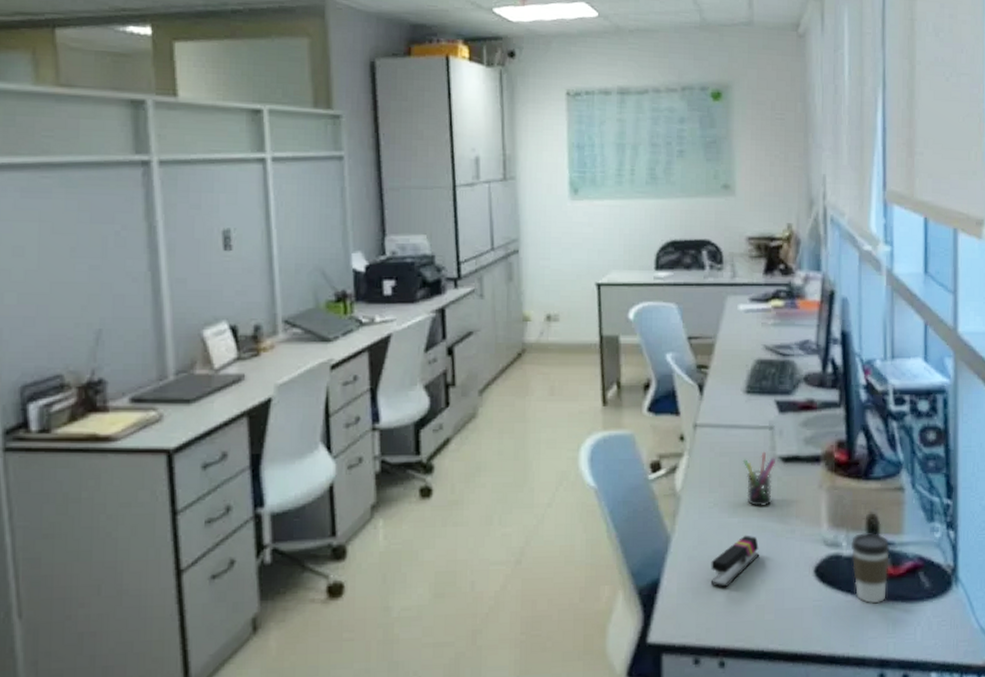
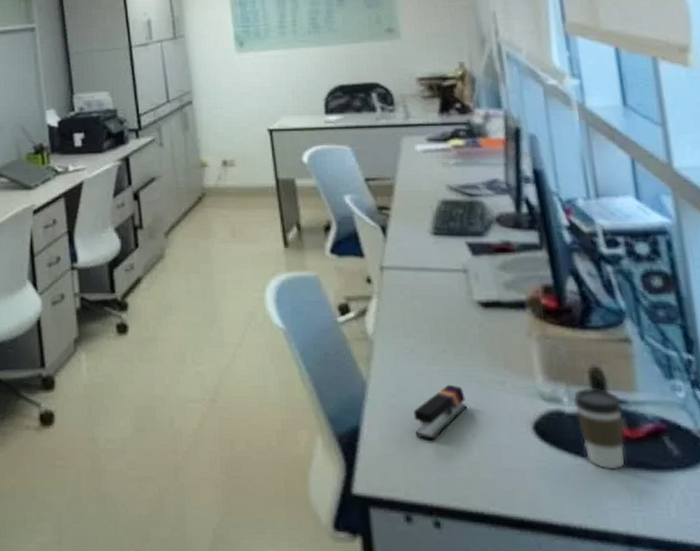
pen holder: present [742,451,775,507] -> none [437,295,475,355]

